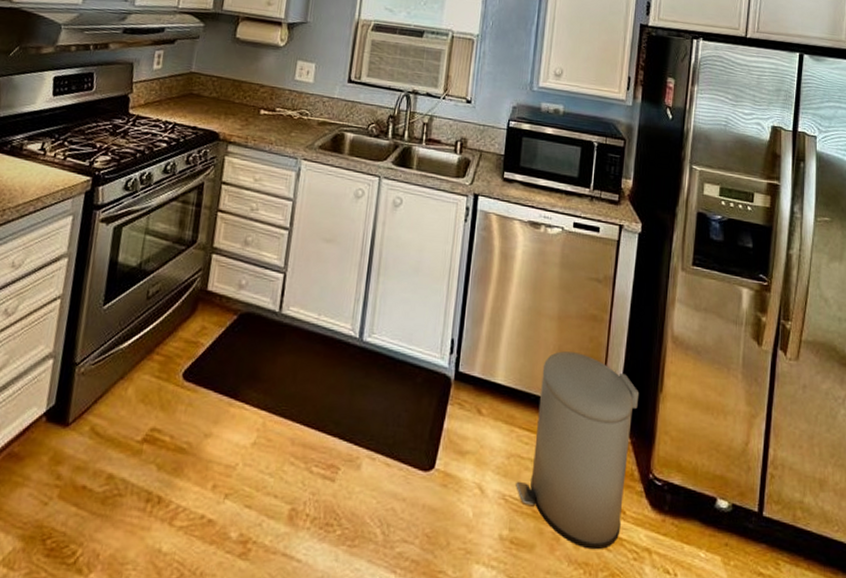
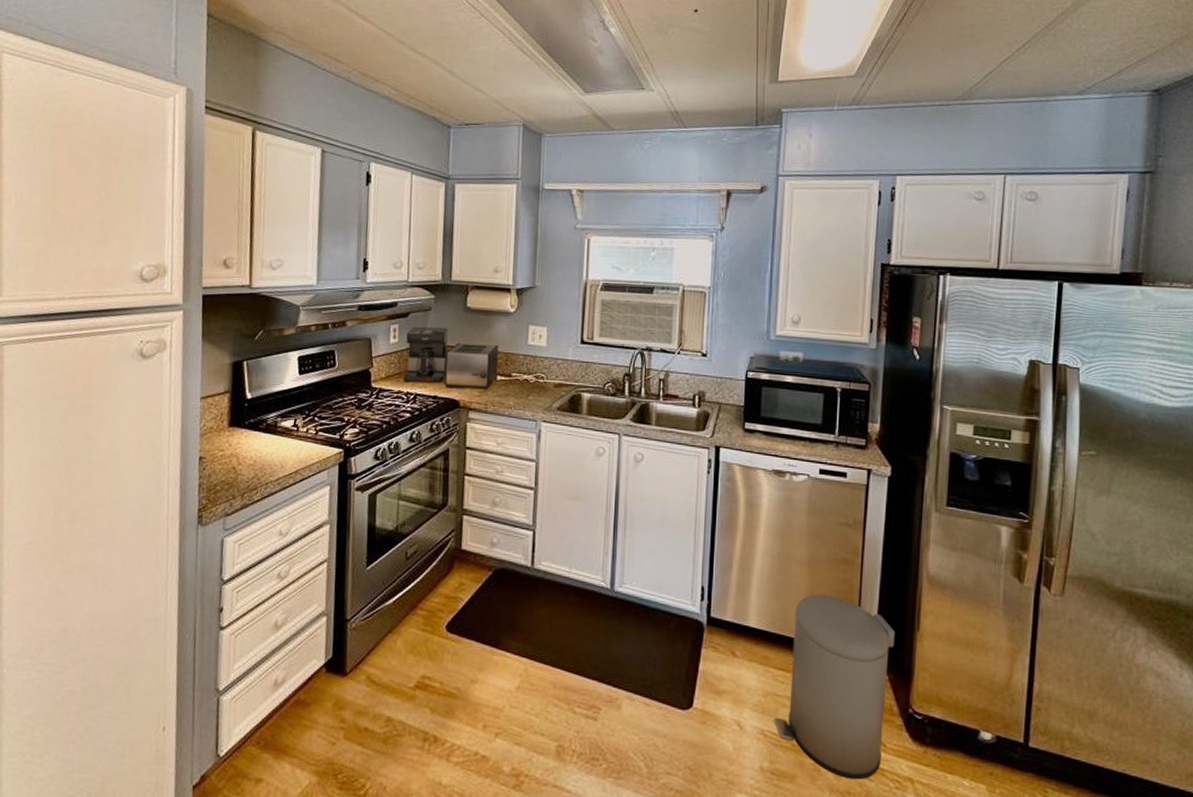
coffee maker: none [163,53,215,114] -> present [403,326,449,384]
toaster: none [205,73,266,124] -> present [443,342,499,390]

